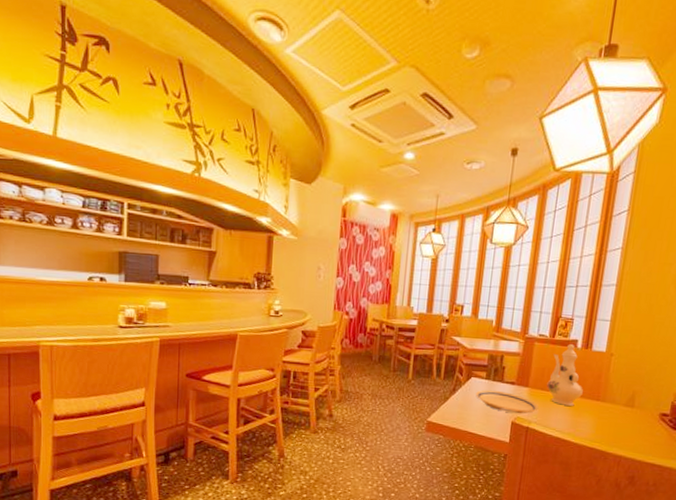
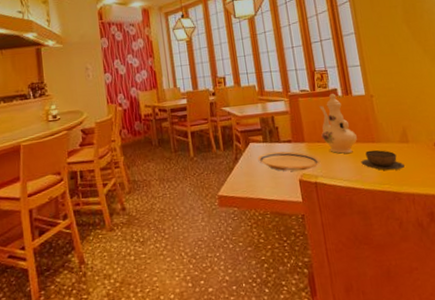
teacup: none [579,407,622,431] -> present [361,150,405,171]

